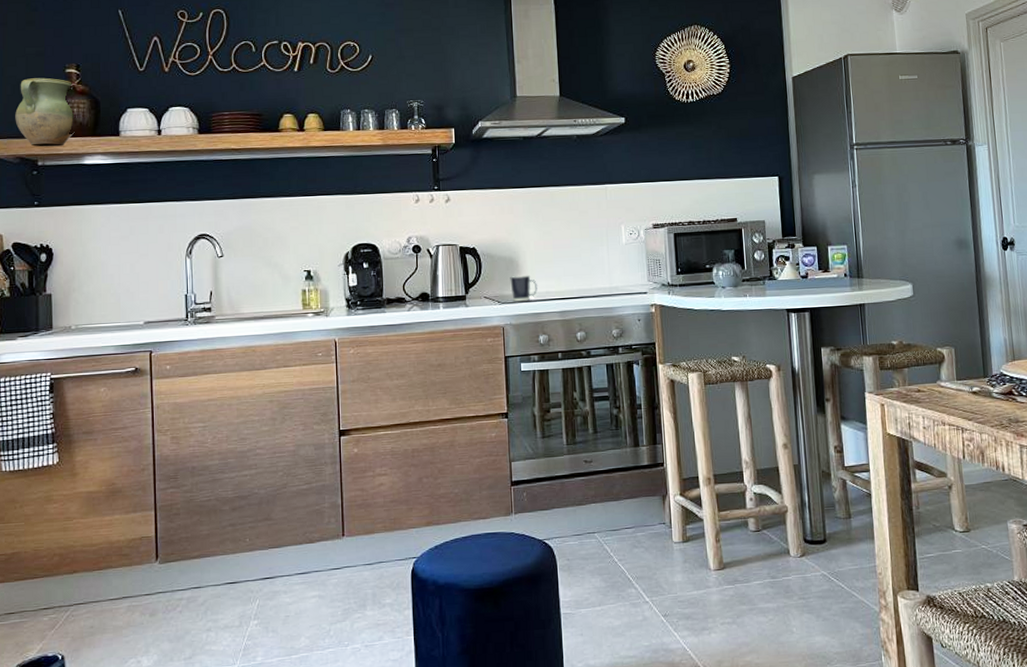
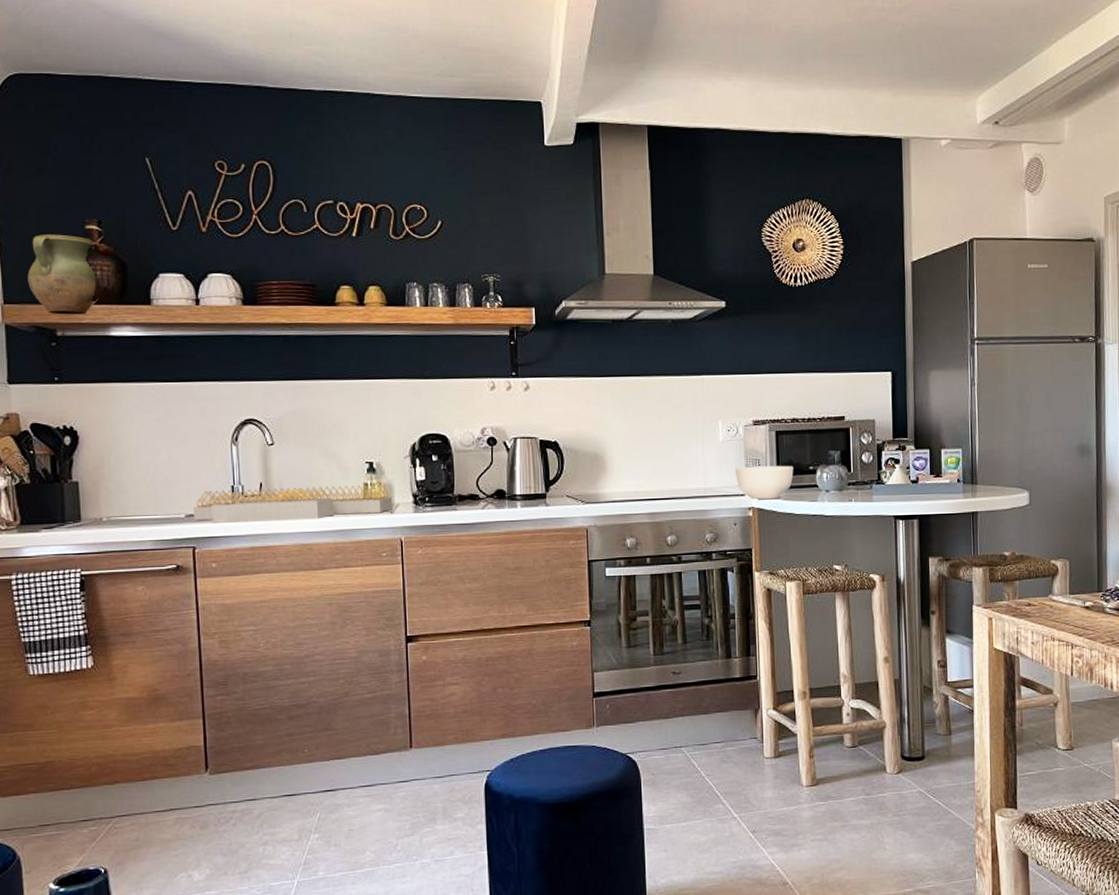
dish rack: none [150,291,328,329] -> present [192,485,393,523]
mug: present [510,274,537,302] -> none [595,472,625,502]
bowl: none [637,264,692,297] -> present [734,465,794,500]

